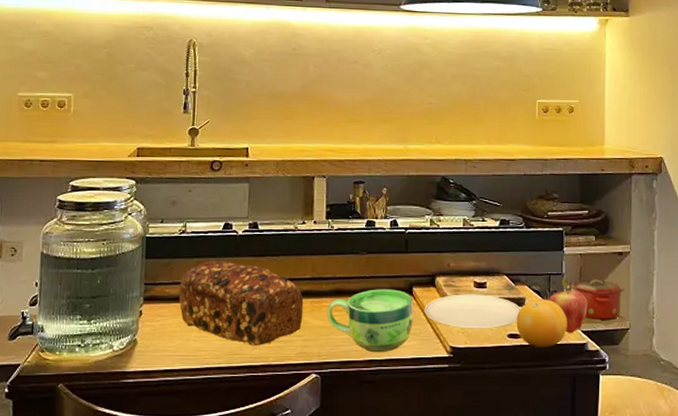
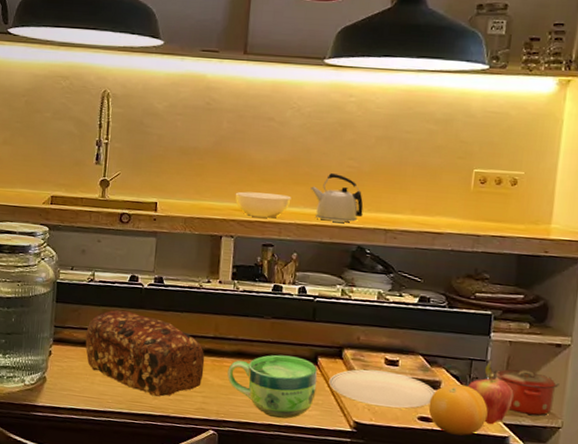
bowl: none [325,132,378,156] -> present [235,191,292,218]
kettle: none [396,110,445,157] -> present [311,173,364,224]

